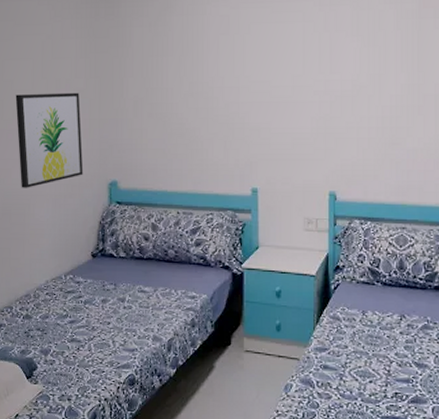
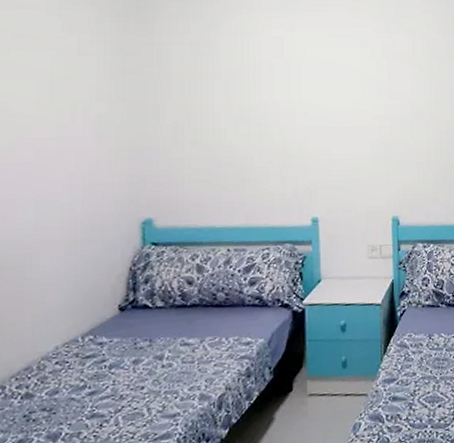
wall art: present [15,92,83,188] -> none [12,118,108,235]

